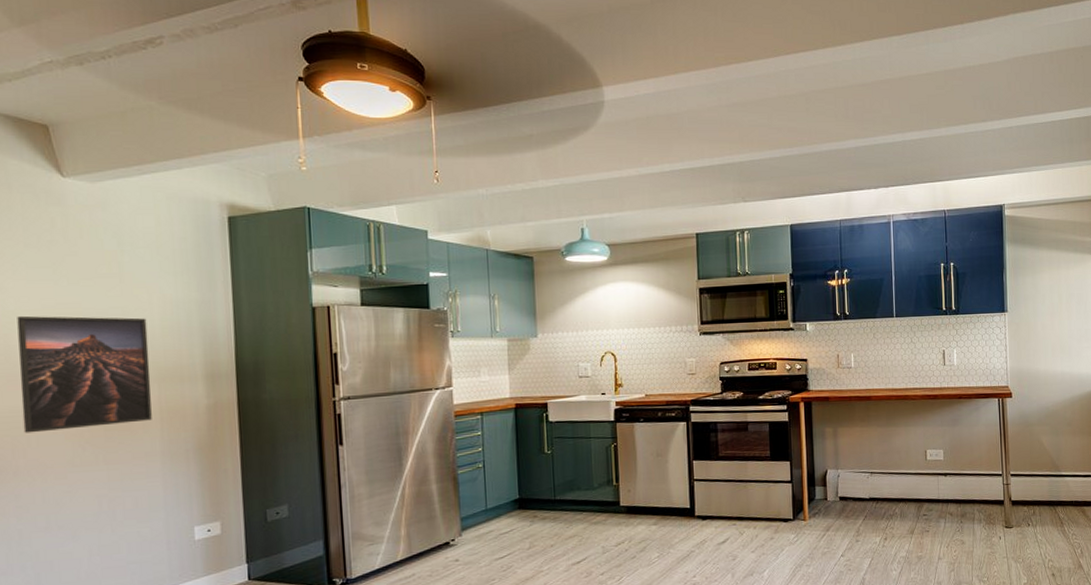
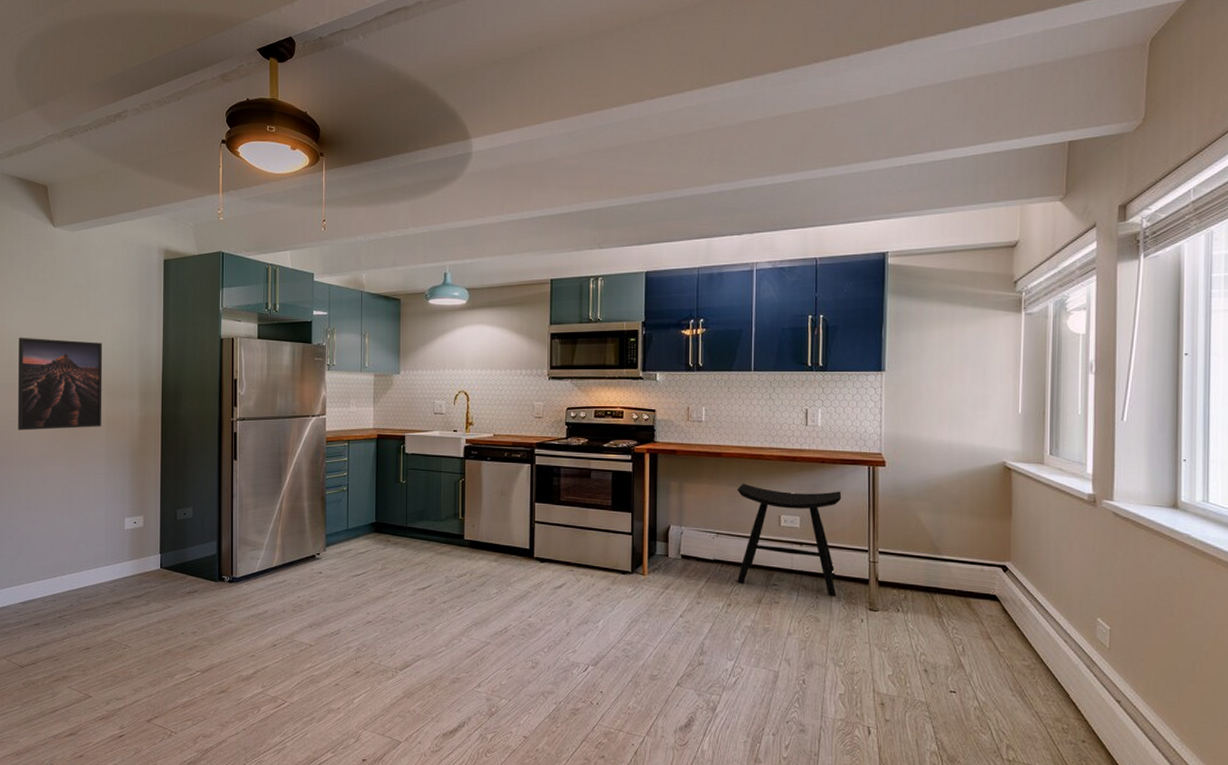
stool: none [886,423,978,520] -> present [737,483,842,597]

